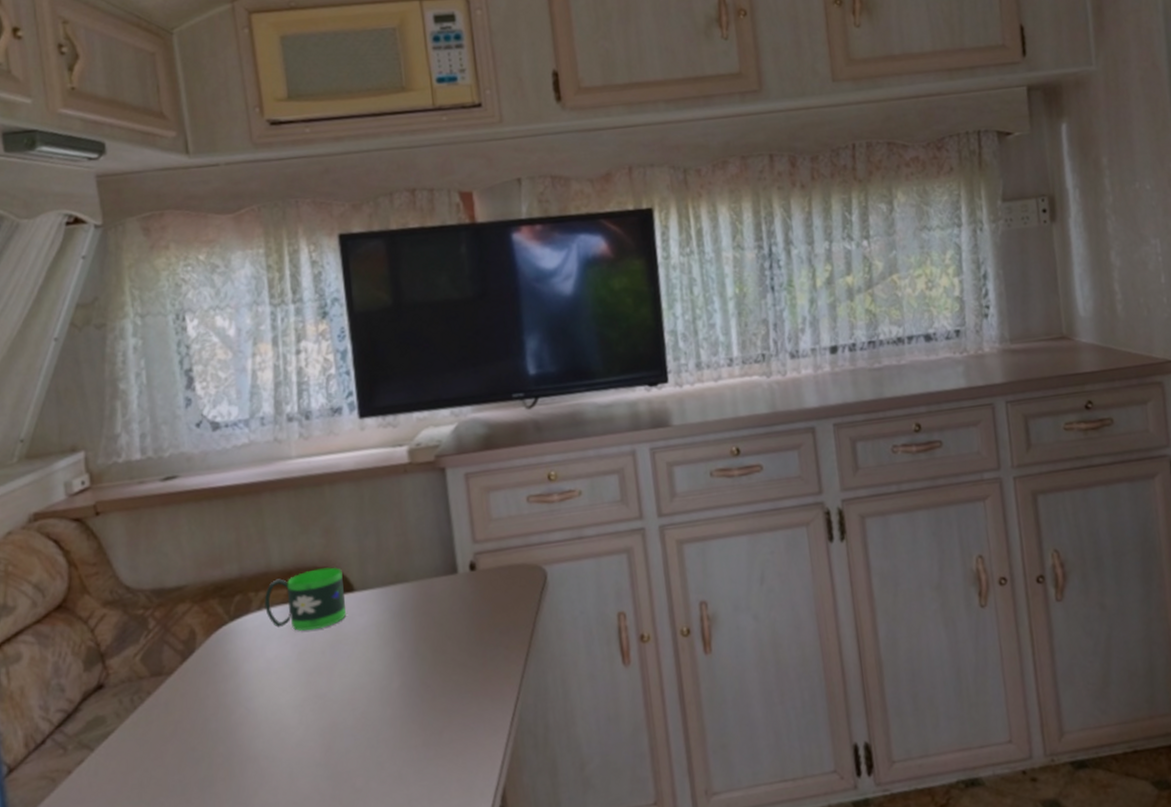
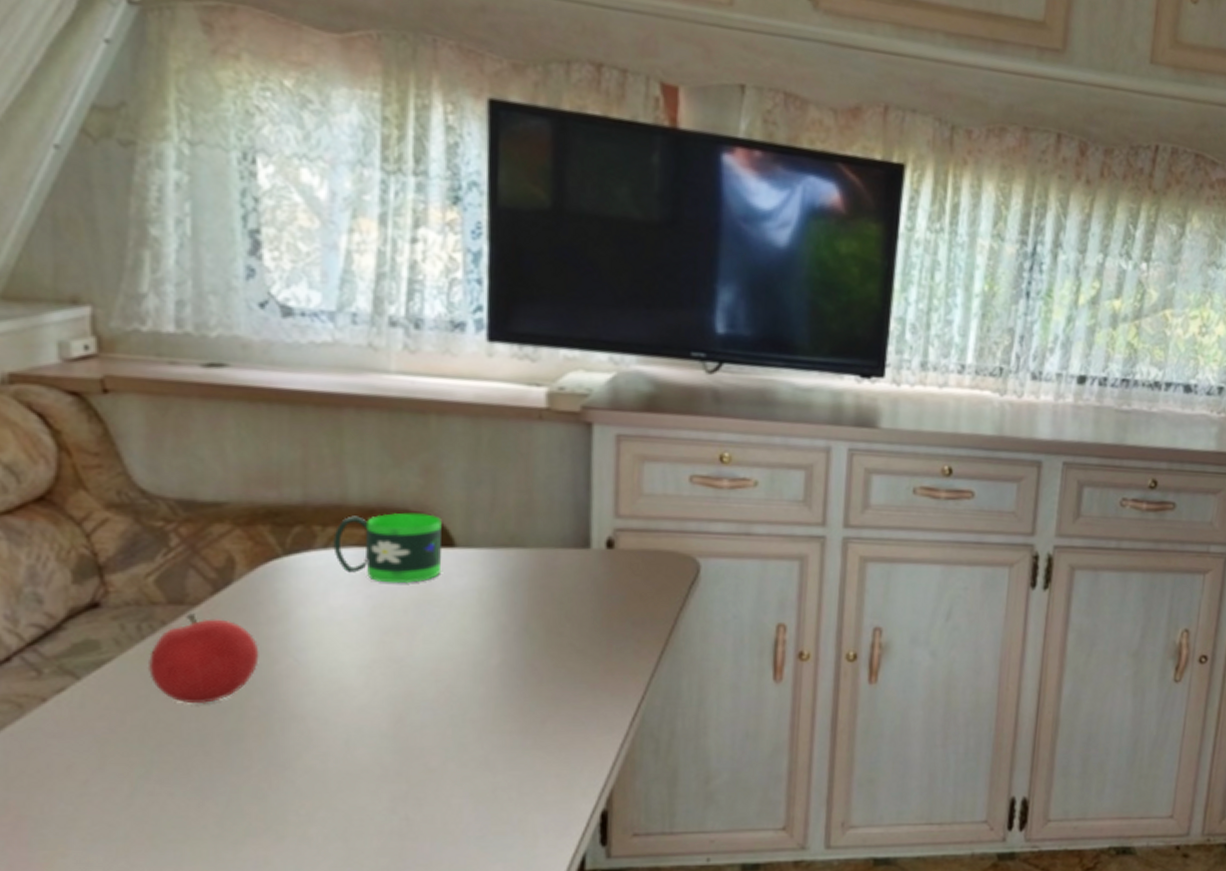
fruit: none [140,681,220,760] -> present [147,613,259,704]

